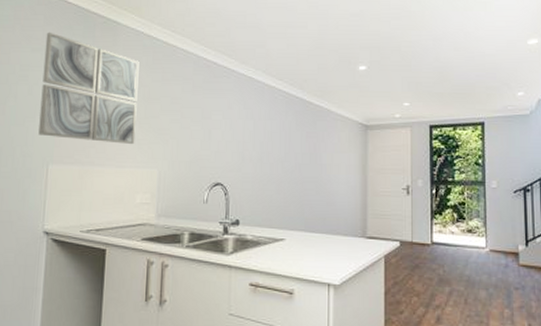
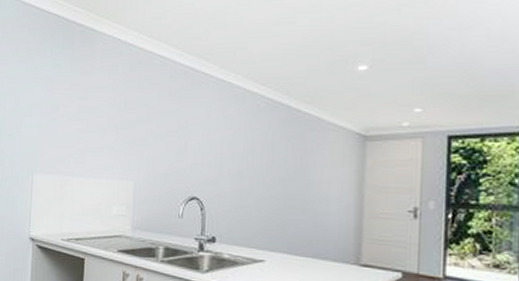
wall art: present [38,32,139,144] -> none [24,43,116,155]

